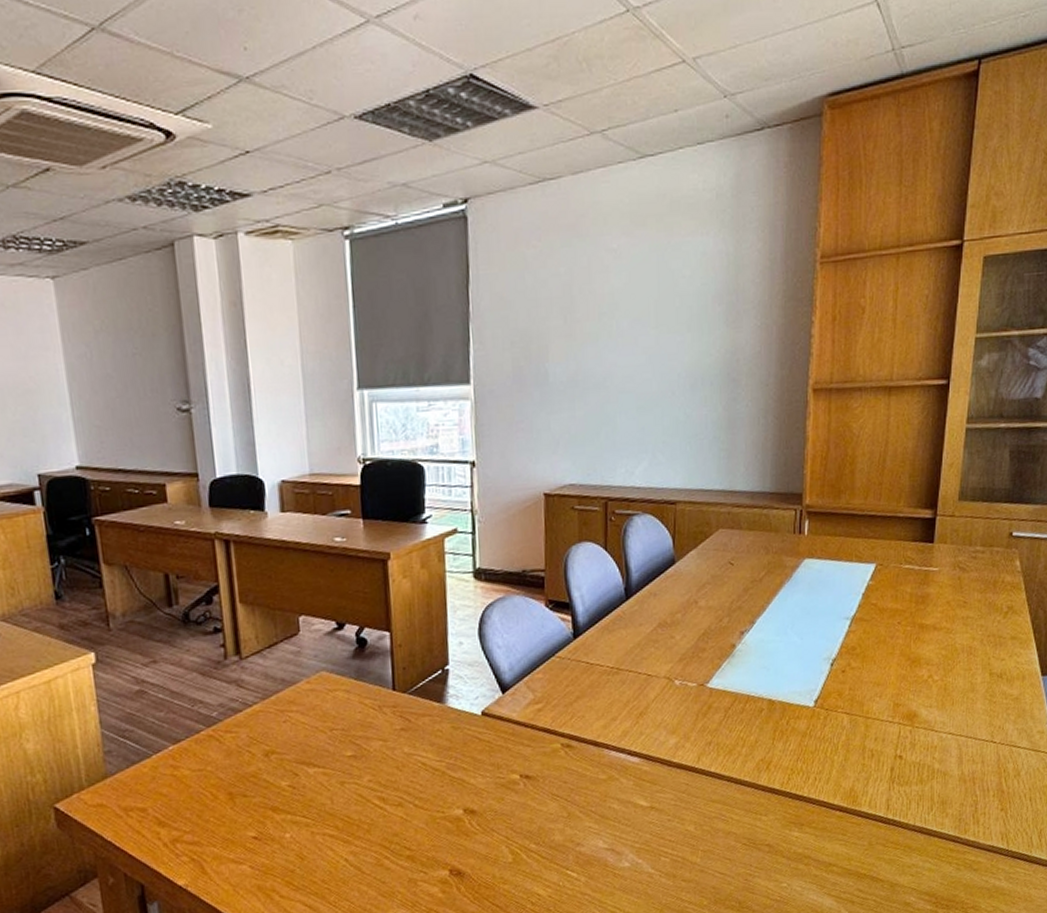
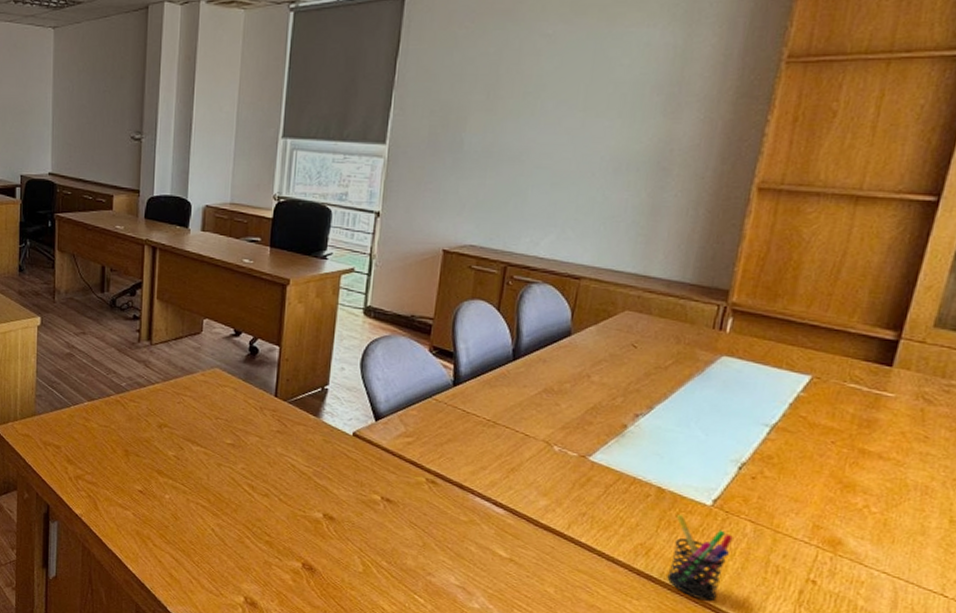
pen holder: none [787,721,834,800] -> present [667,514,733,601]

